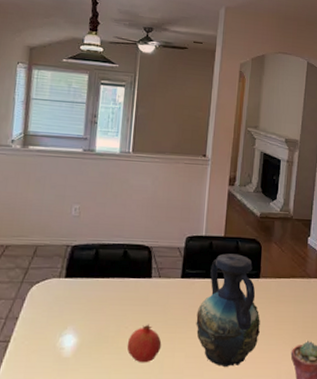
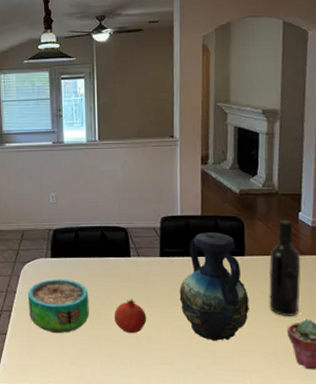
decorative bowl: none [30,302,103,366] -> present [28,278,89,333]
wine bottle: none [276,244,307,338] -> present [268,220,301,316]

